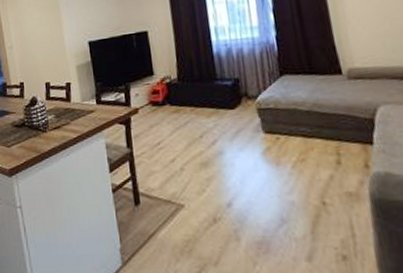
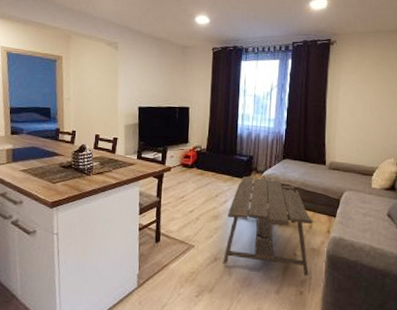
coffee table: none [220,105,351,233] -> present [223,176,312,276]

